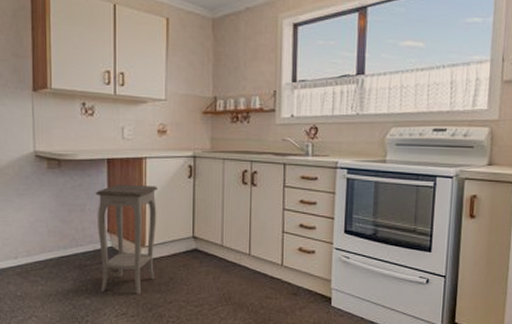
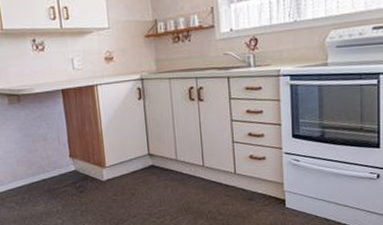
accent table: present [96,184,159,294] -> none [55,110,117,211]

